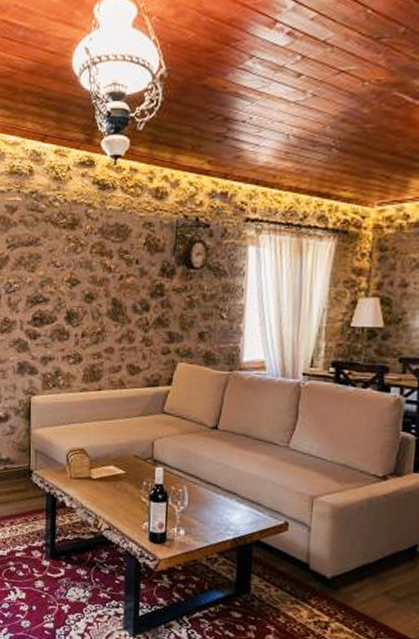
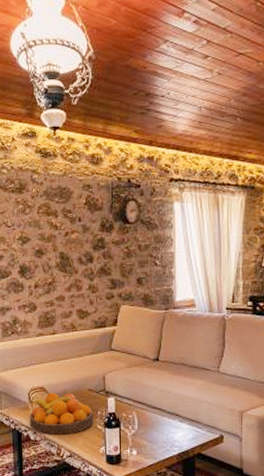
fruit bowl: none [66,455,138,505] -> present [29,392,94,435]

